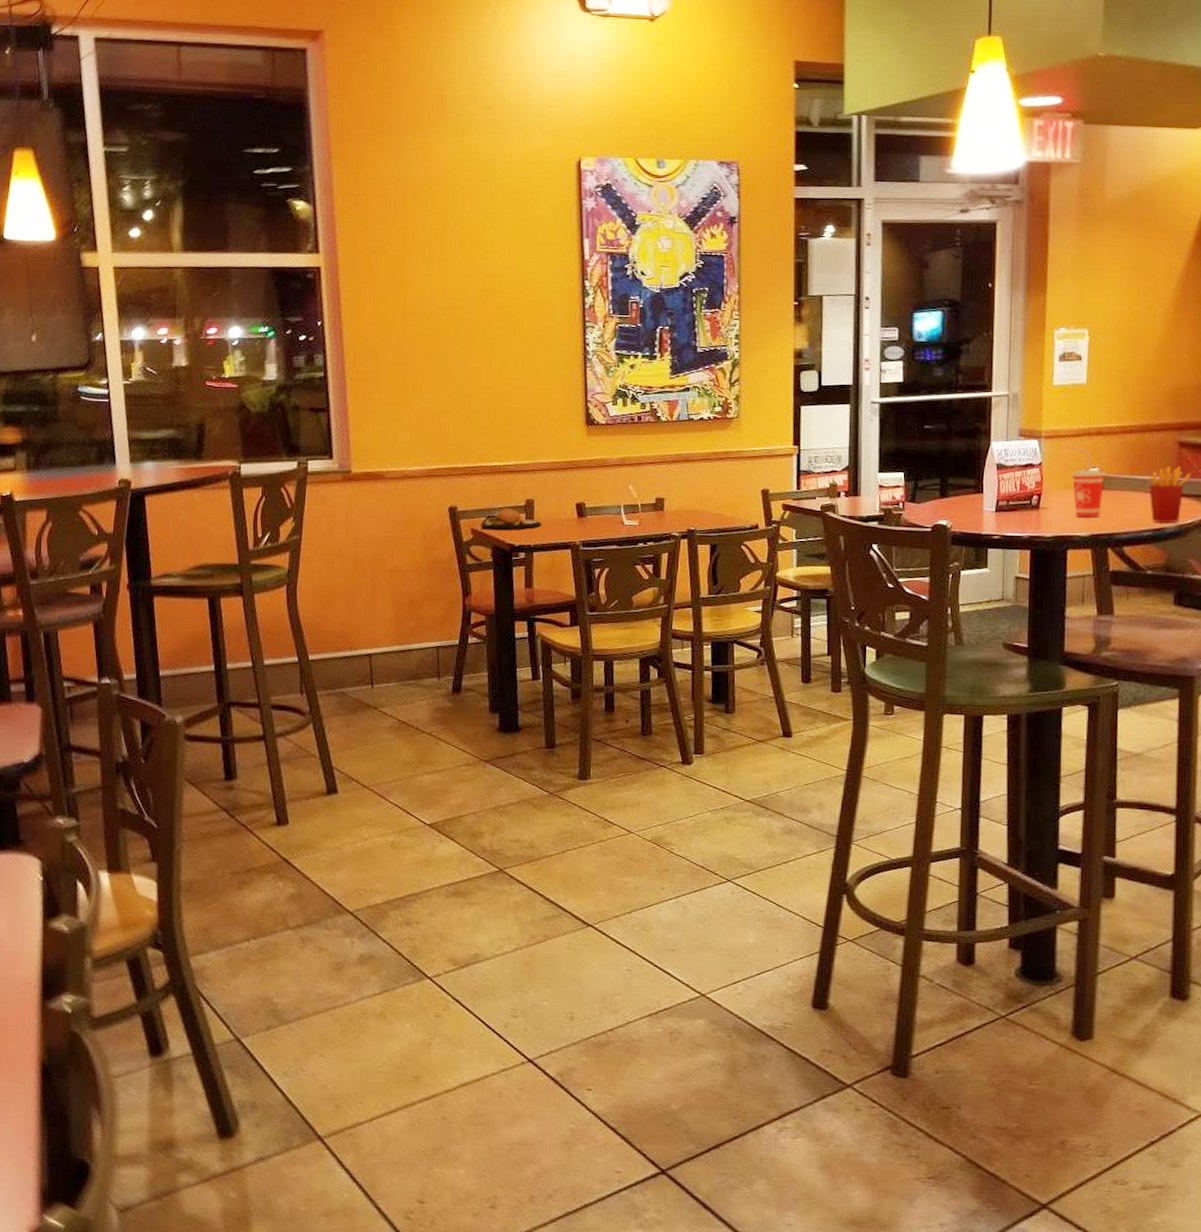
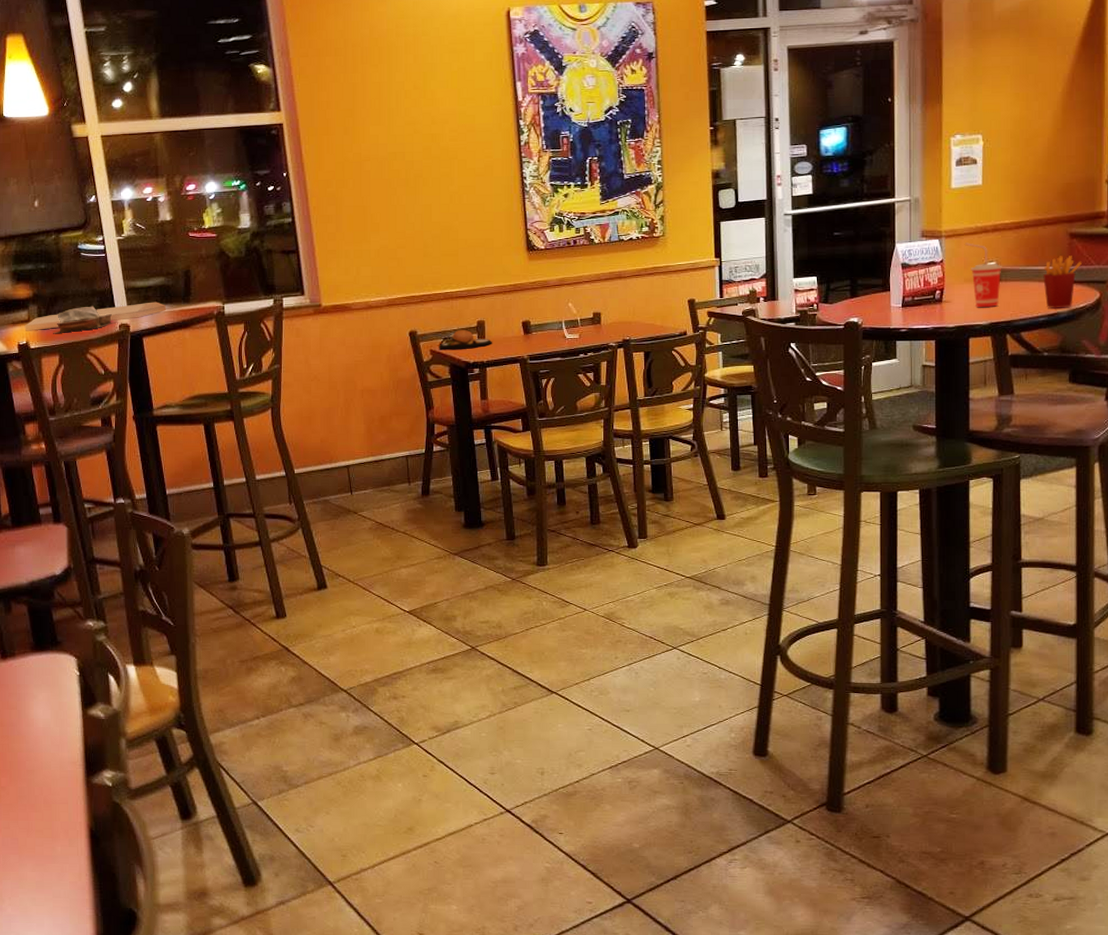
desk pad: none [9,456,175,482] -> present [24,302,167,331]
food container: none [42,457,117,486] -> present [53,306,117,334]

